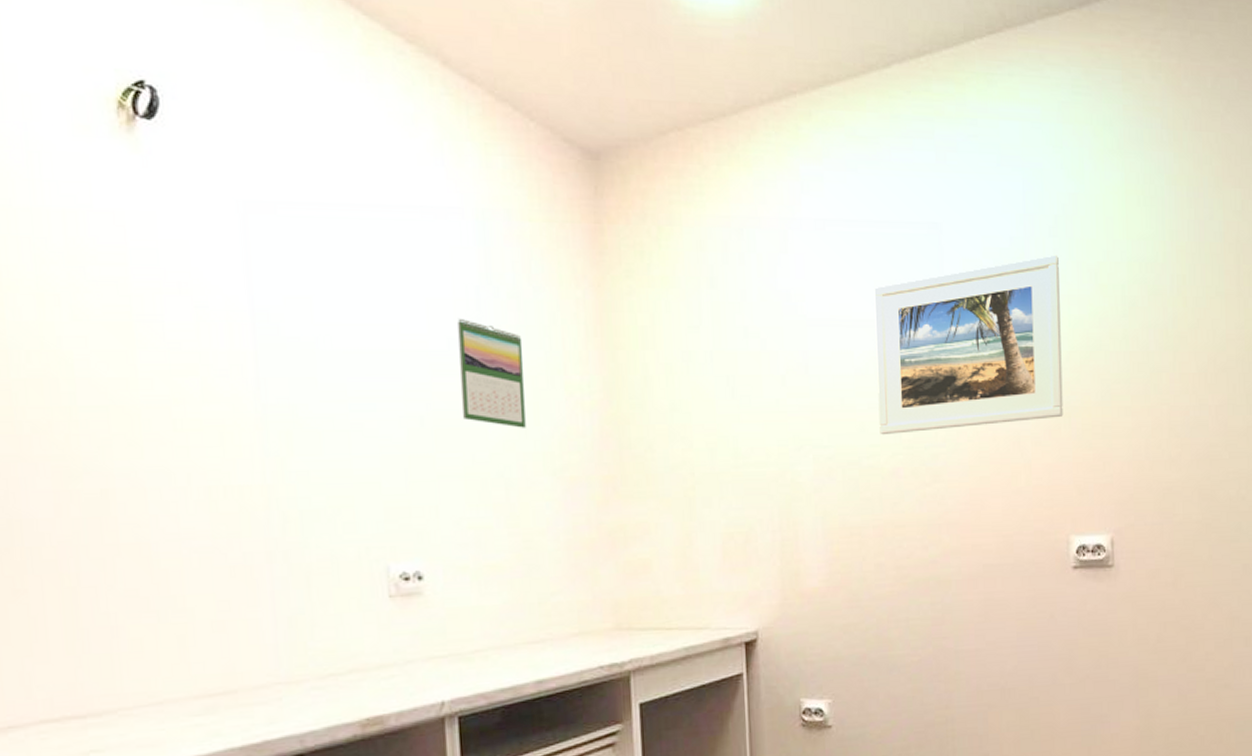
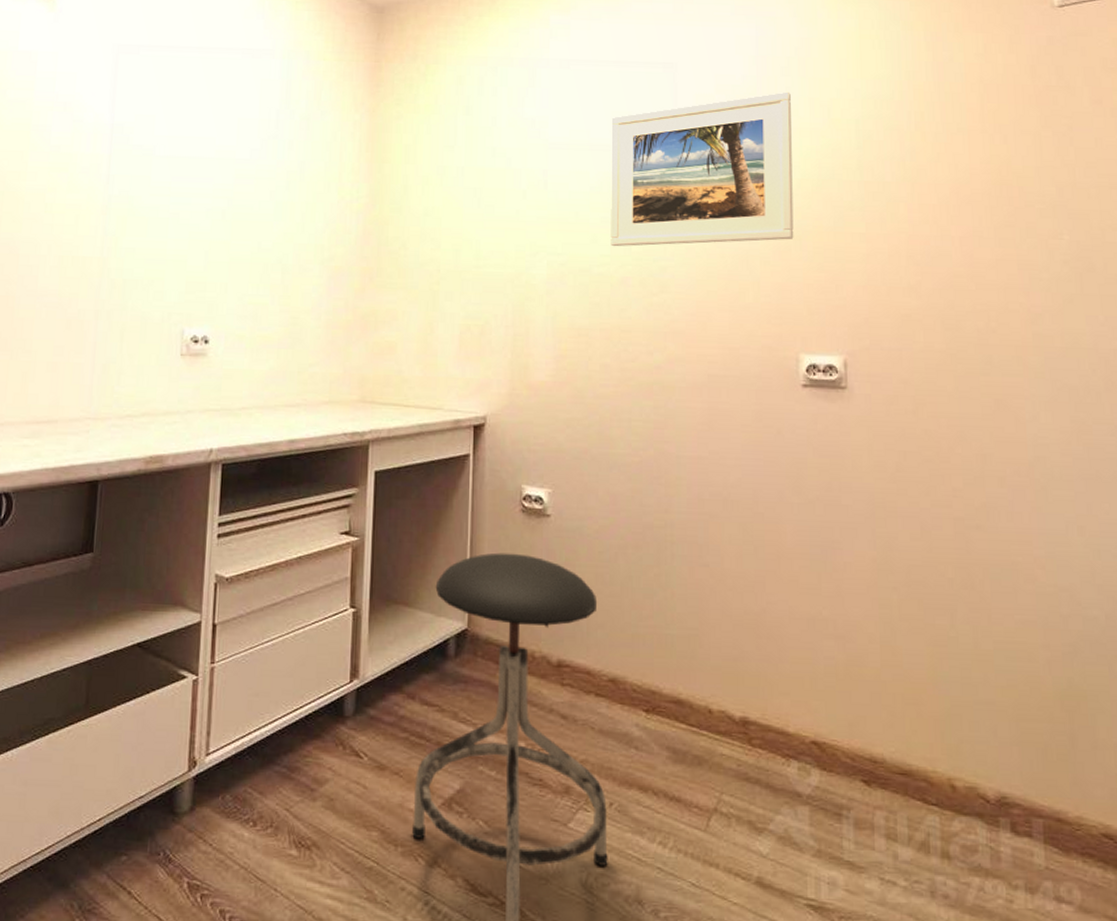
calendar: present [458,318,526,428] -> none [256,134,308,224]

